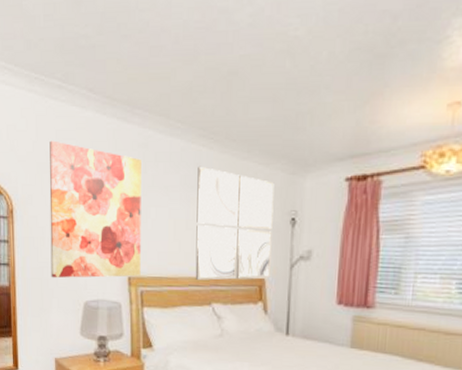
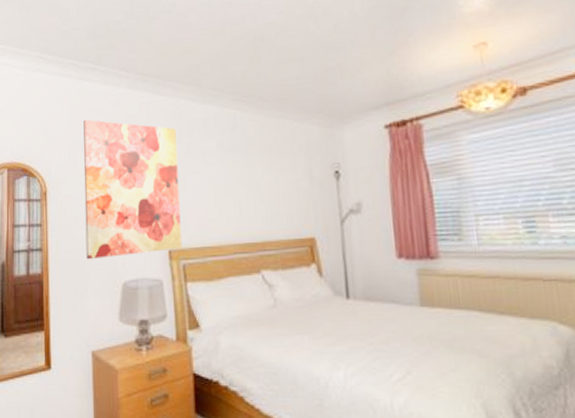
wall art: present [195,166,274,280] -> none [233,128,321,246]

